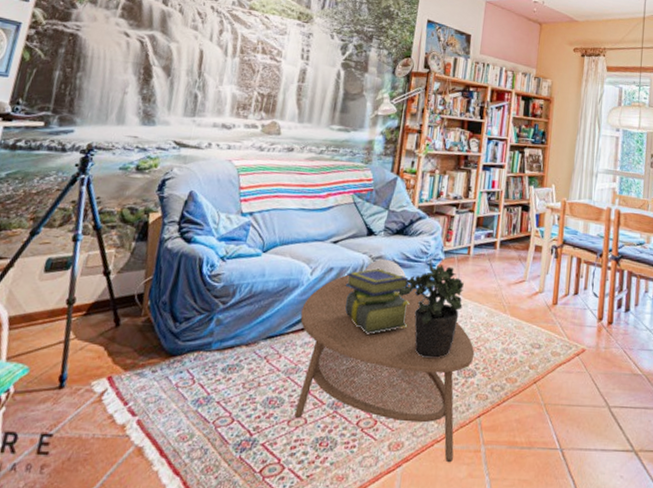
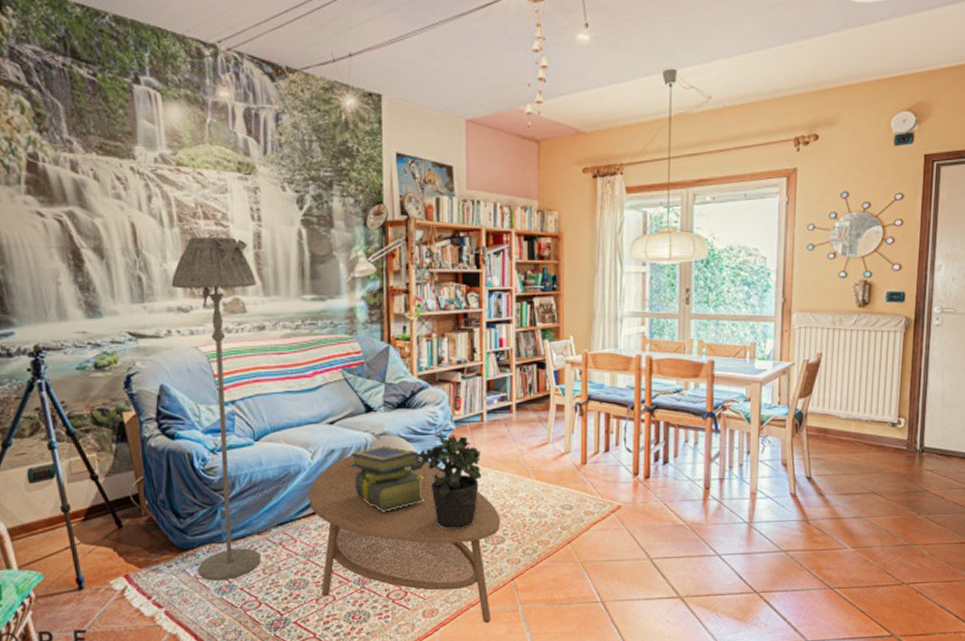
floor lamp: none [180,67,295,392] -> present [171,237,261,581]

